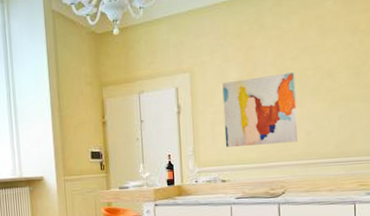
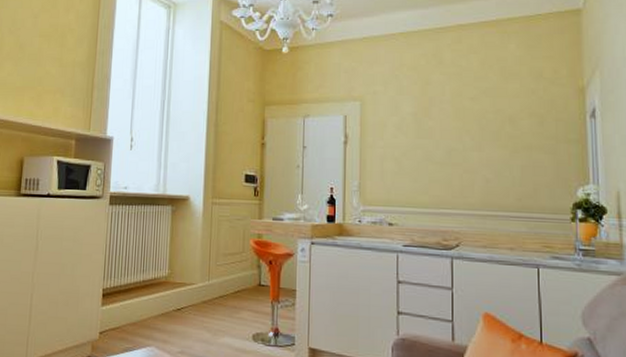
wall art: present [222,72,298,147] -> none [394,113,476,190]

